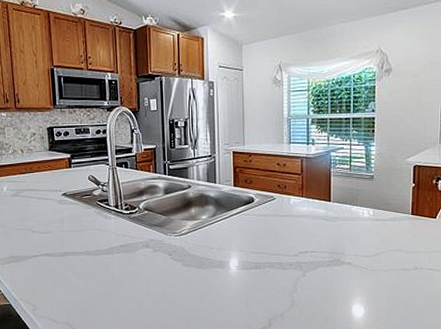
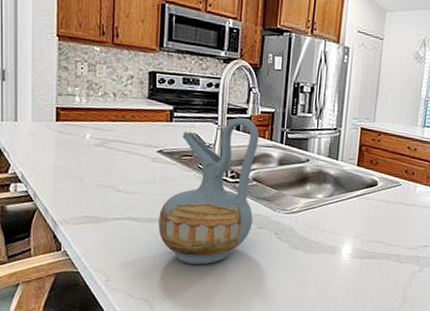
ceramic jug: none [69,157,148,288] -> present [158,117,260,265]

